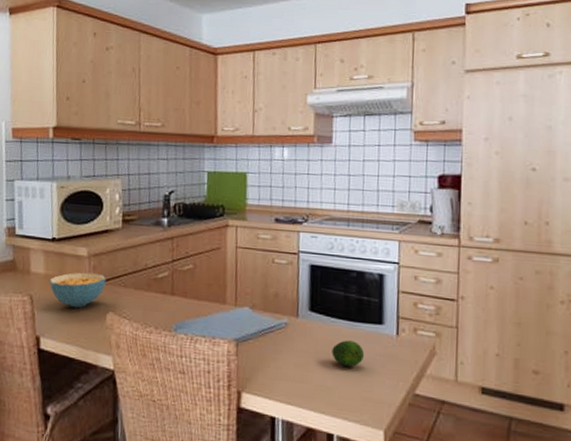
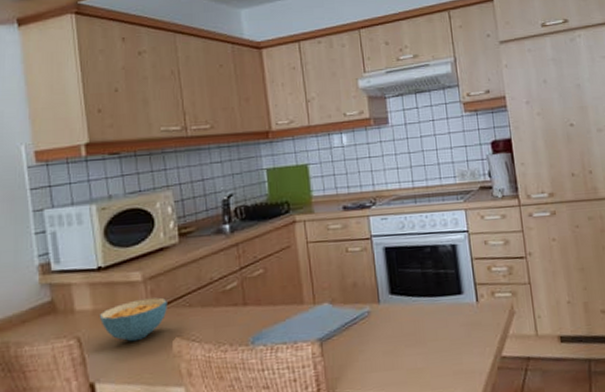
fruit: present [331,340,365,367] -> none [417,316,450,344]

